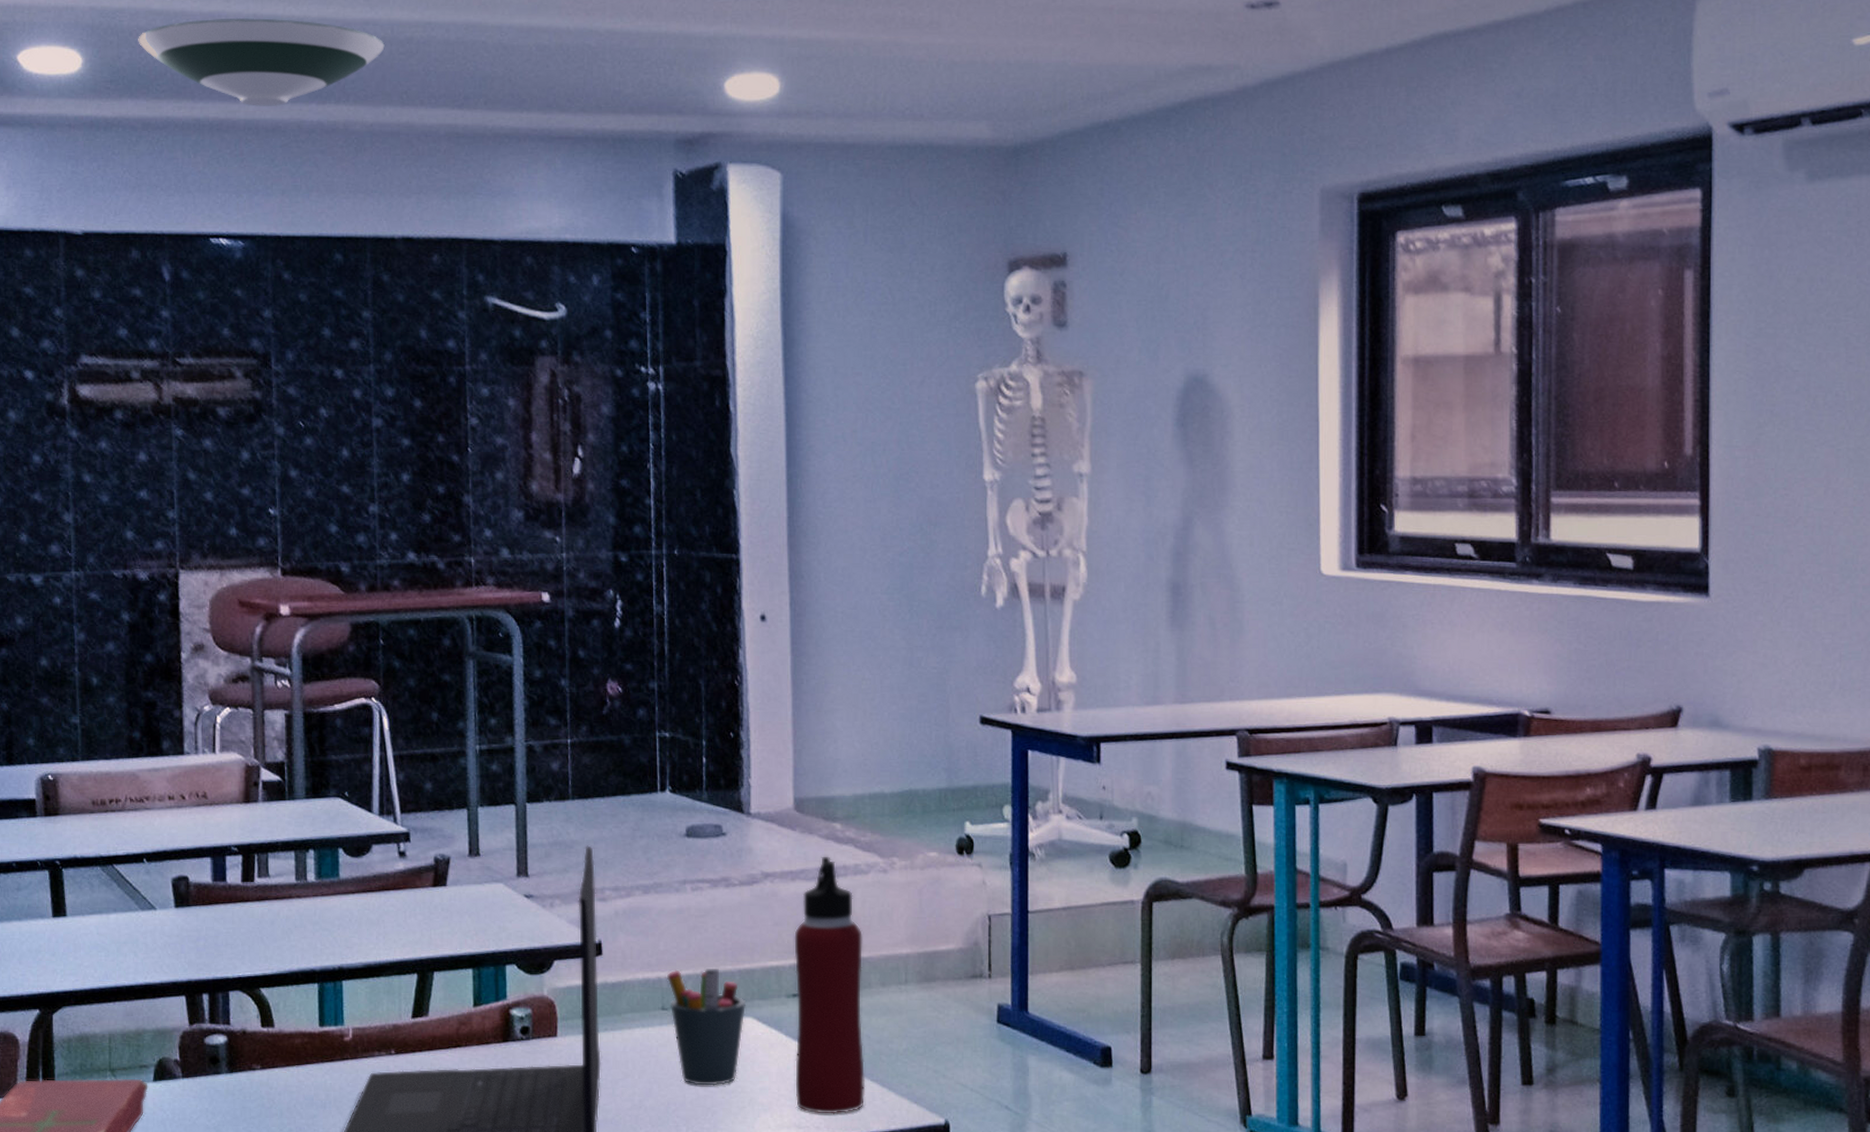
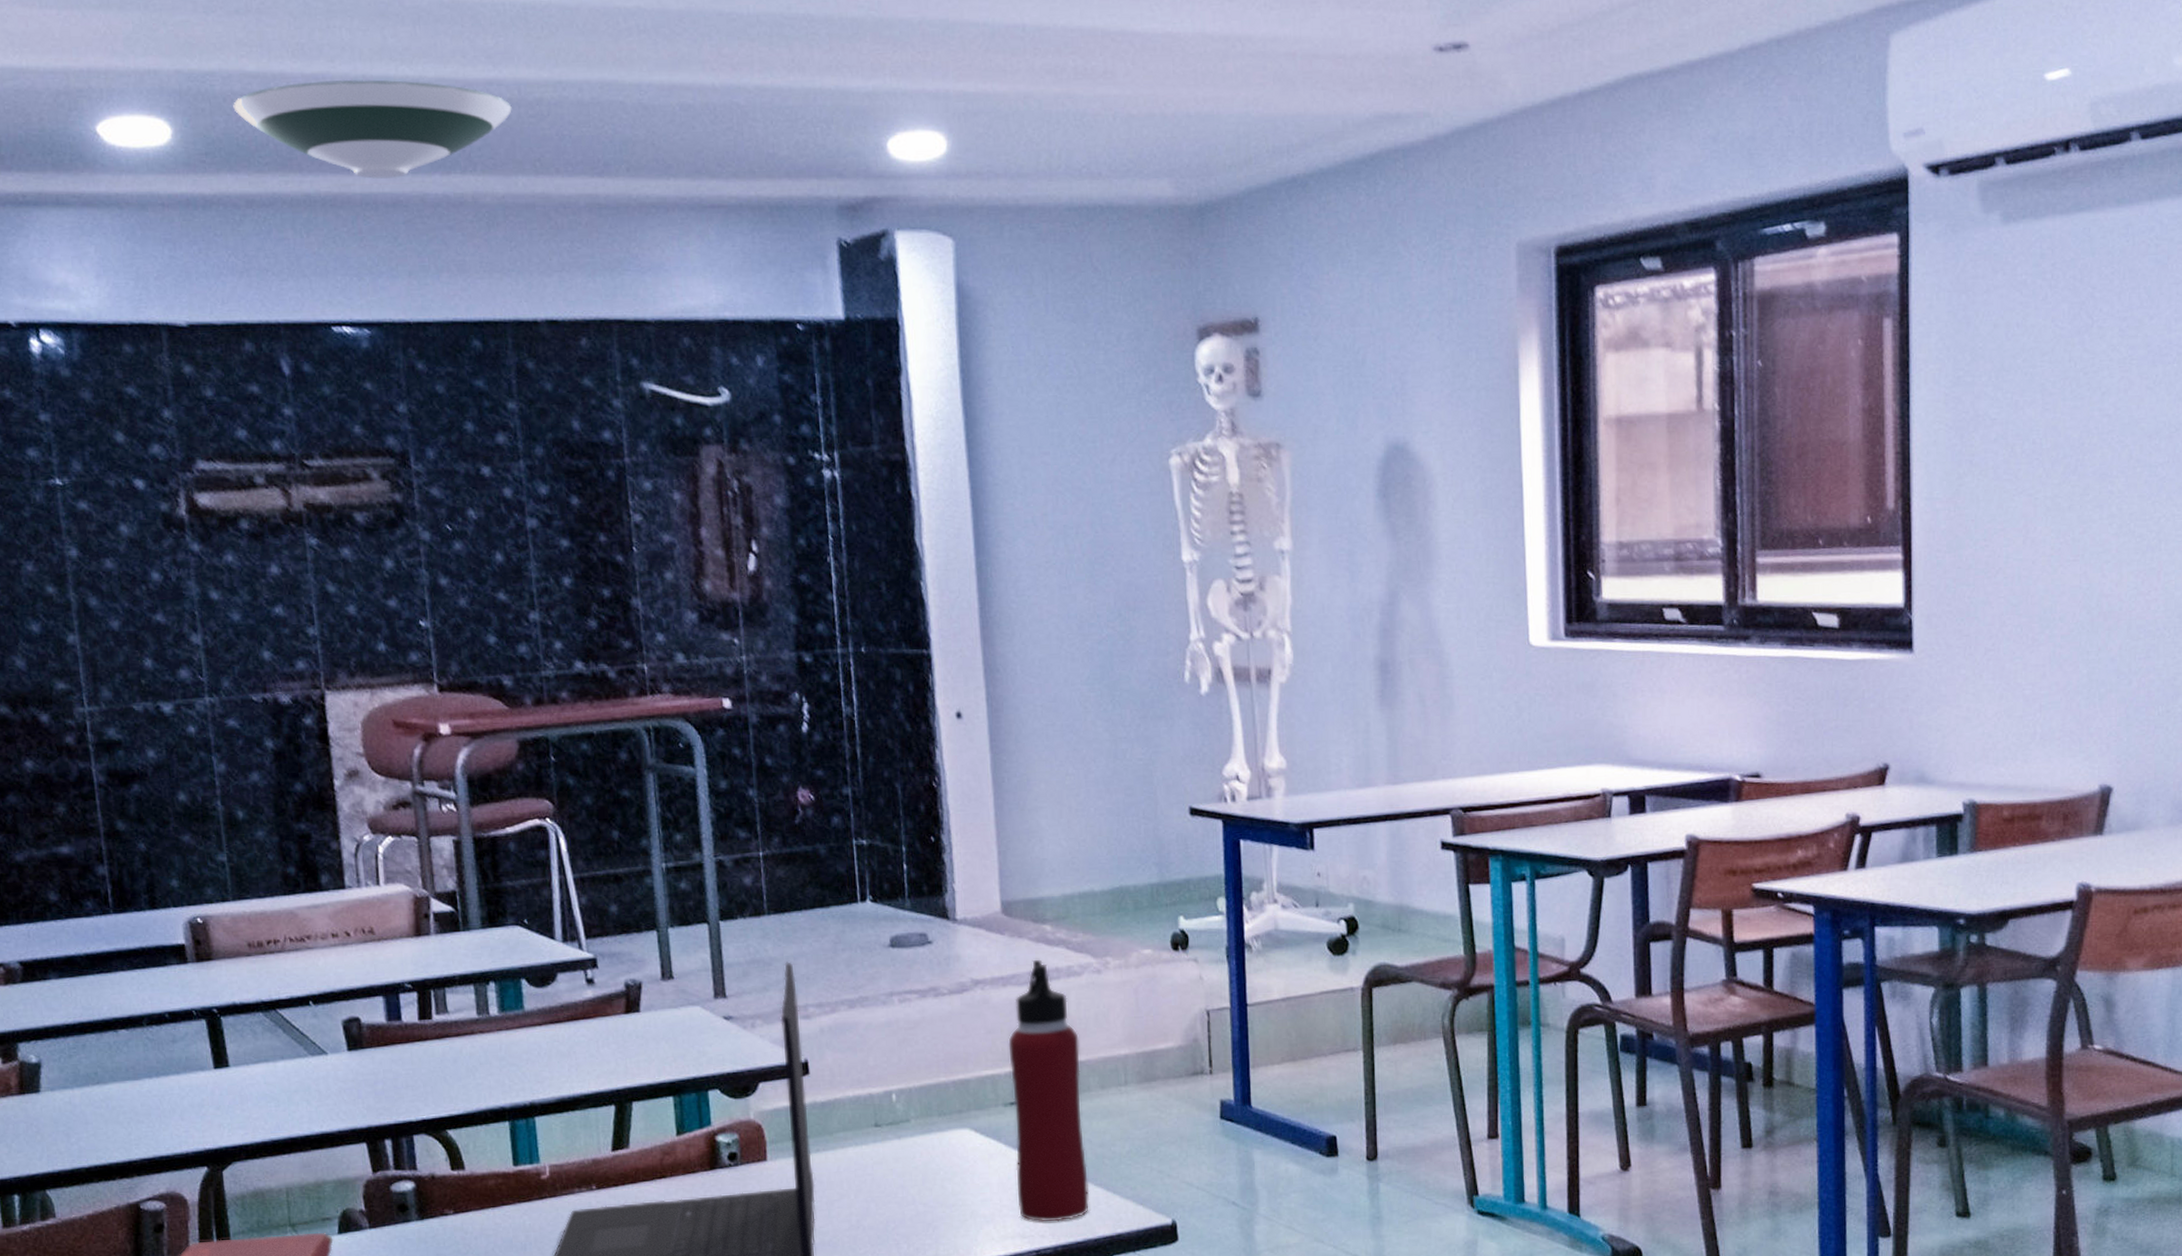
pen holder: present [666,968,747,1086] -> none [878,1080,963,1202]

